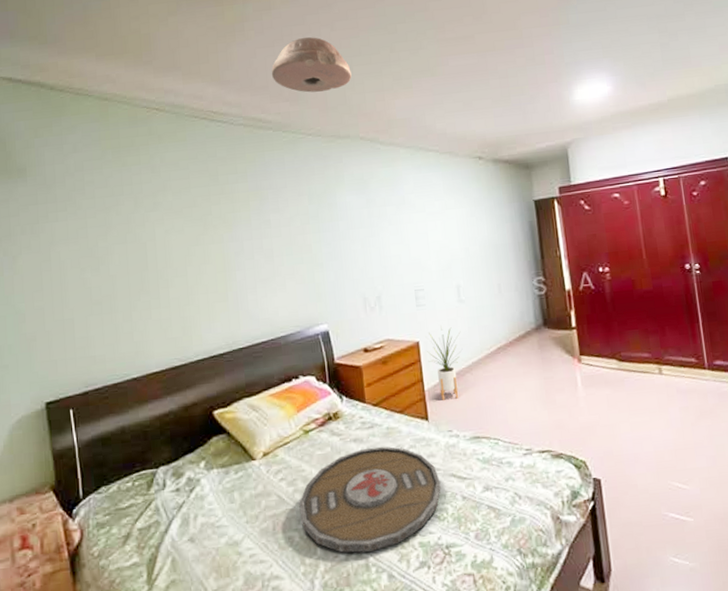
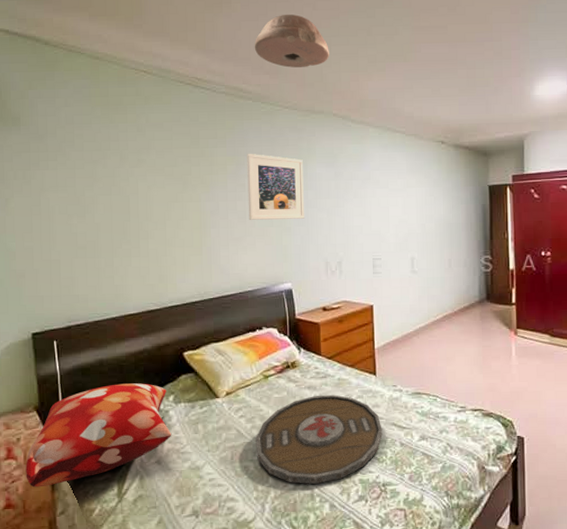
decorative pillow: none [43,449,205,581] -> present [25,383,172,488]
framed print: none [270,186,337,259] -> present [247,153,304,220]
house plant: present [427,326,461,400] -> none [379,293,412,359]

